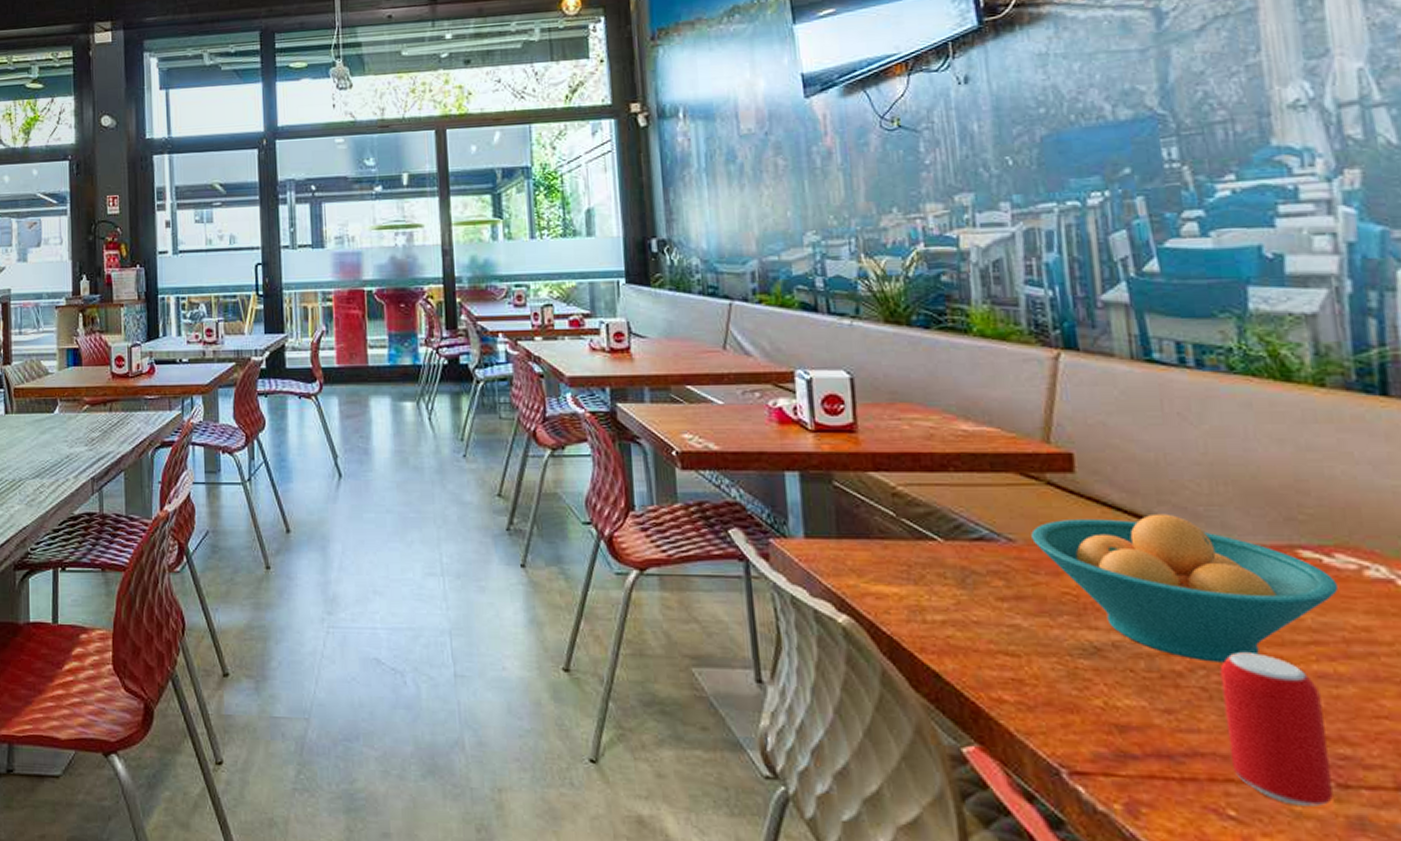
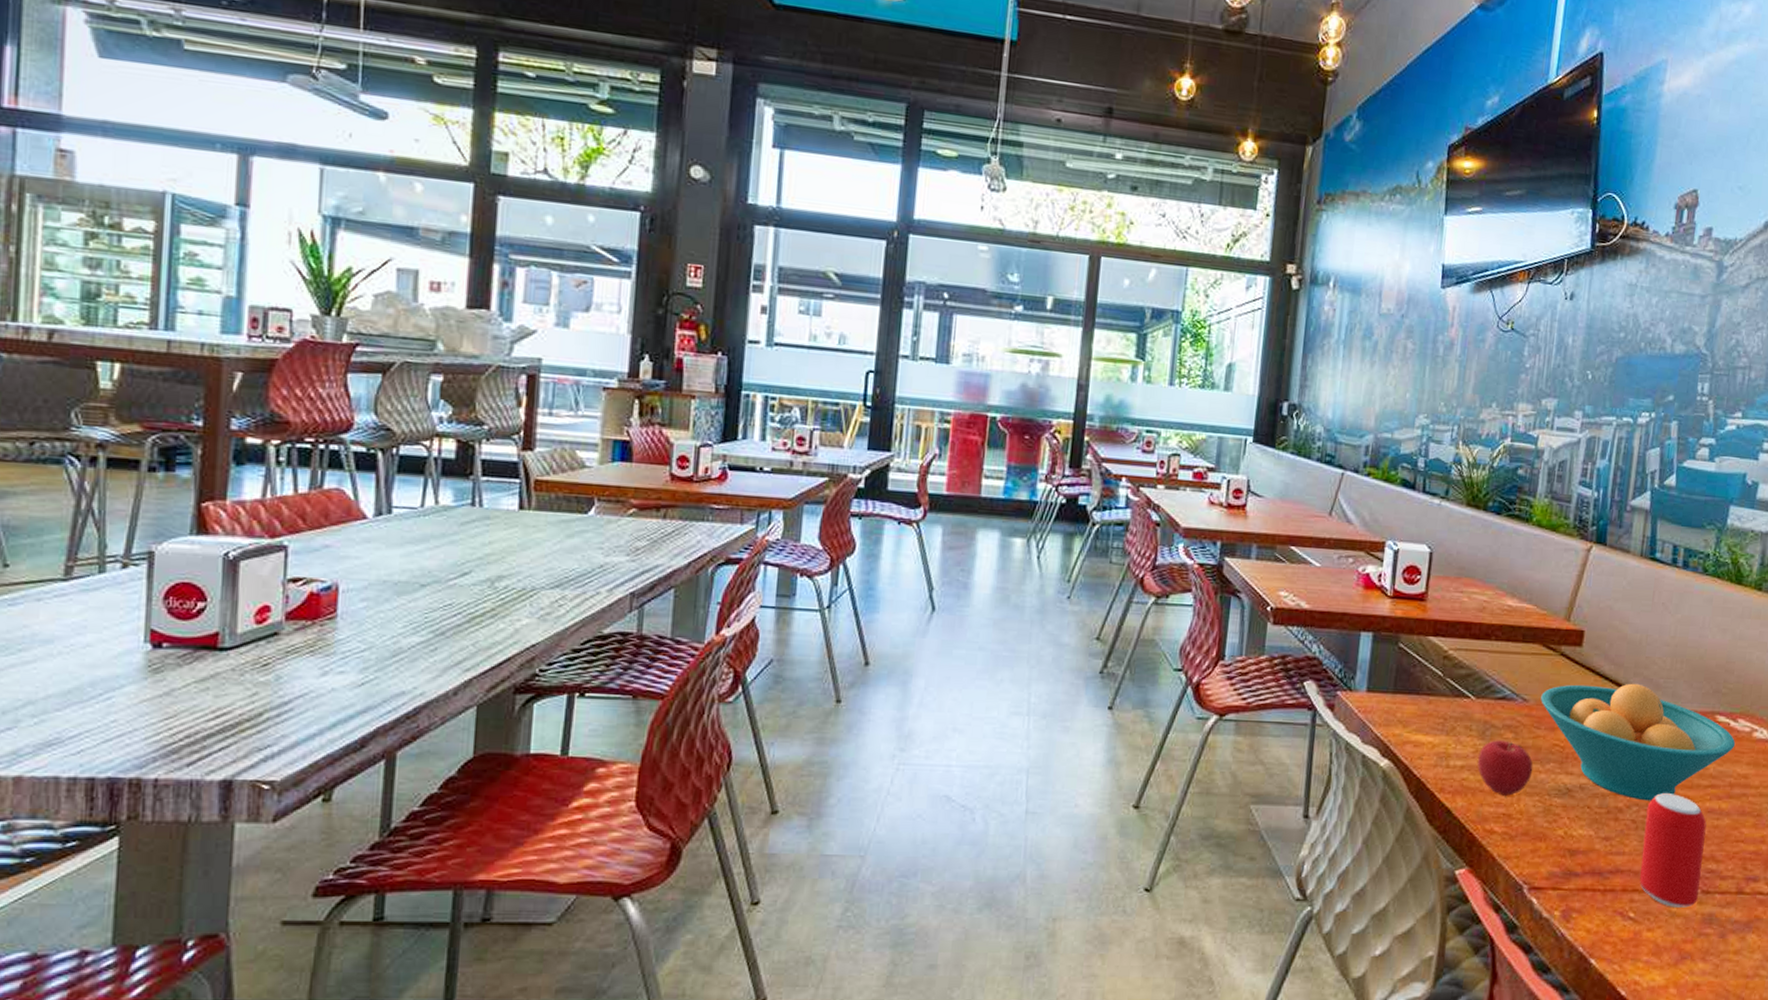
apple: none [962,589,1041,657] -> present [1477,740,1533,796]

